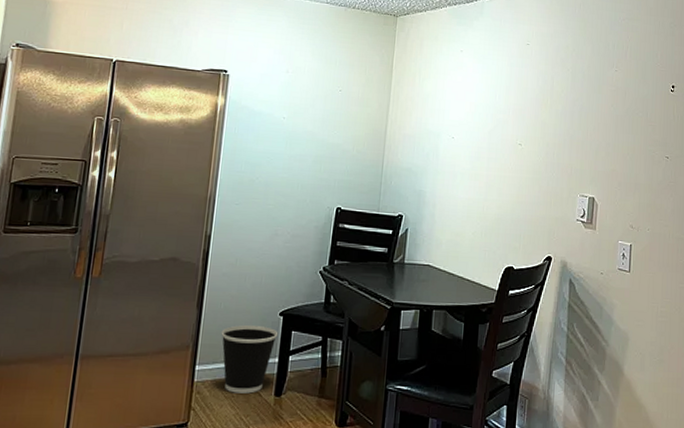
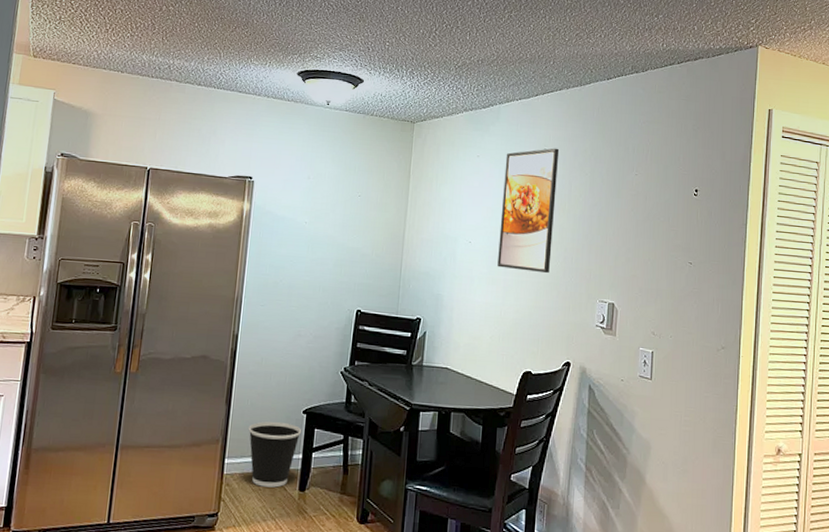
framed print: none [480,43,542,169] -> present [497,148,560,274]

